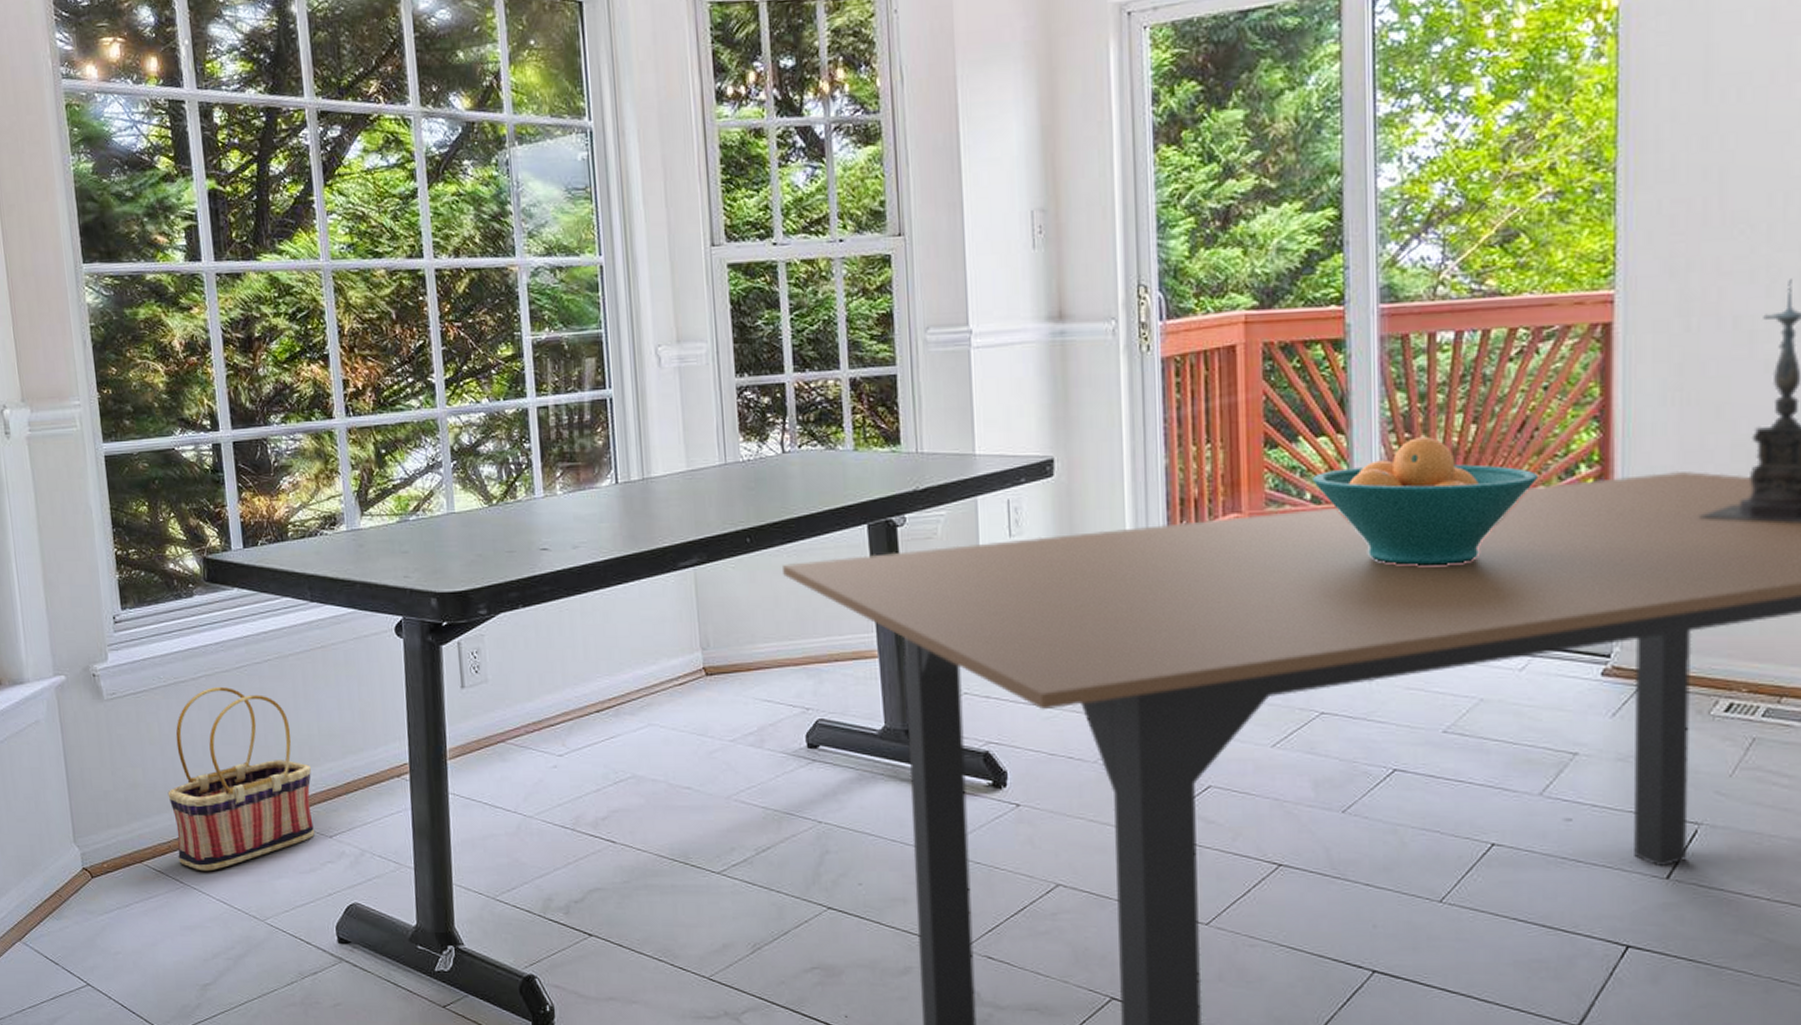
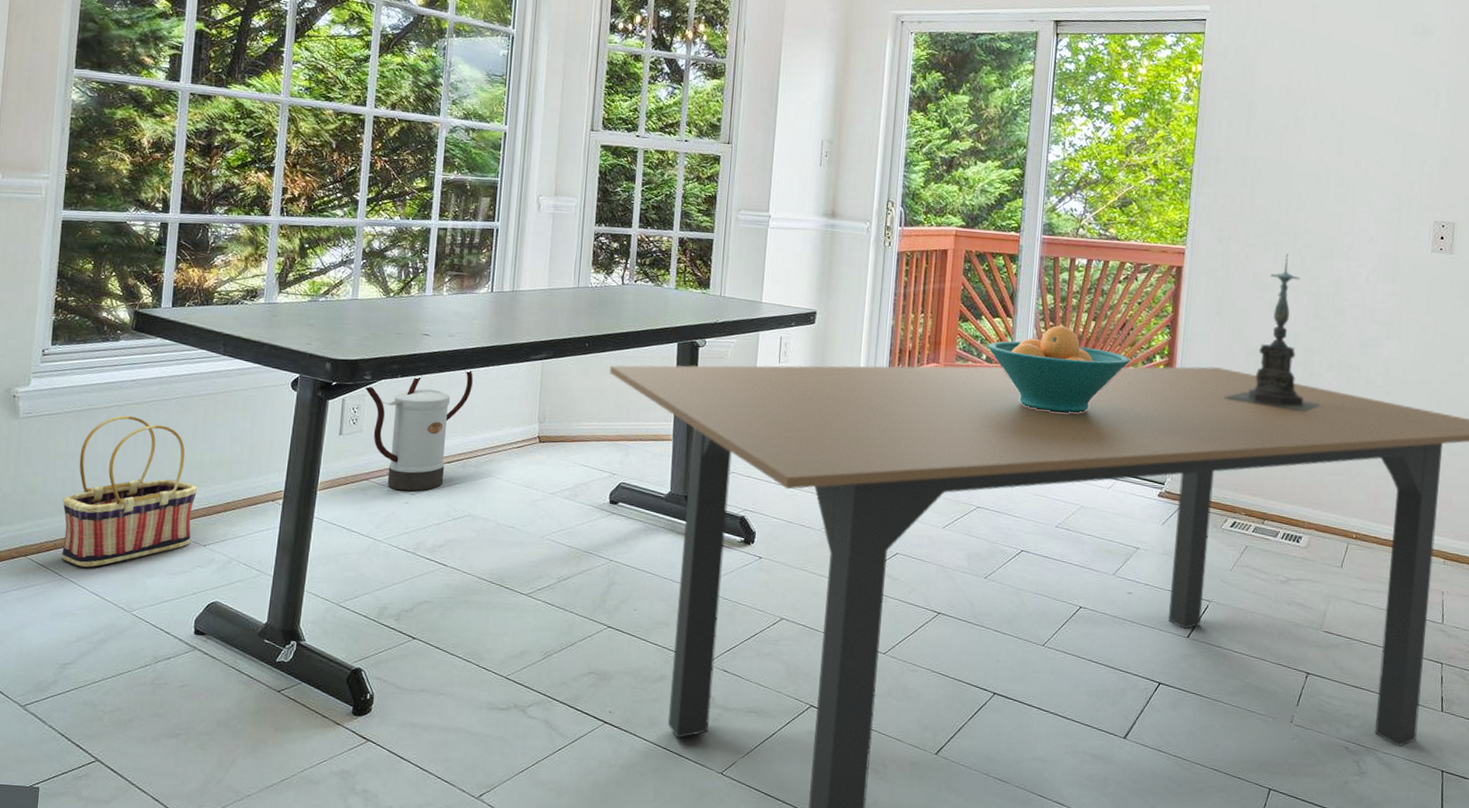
watering can: none [482,589,612,752] -> present [365,370,473,491]

